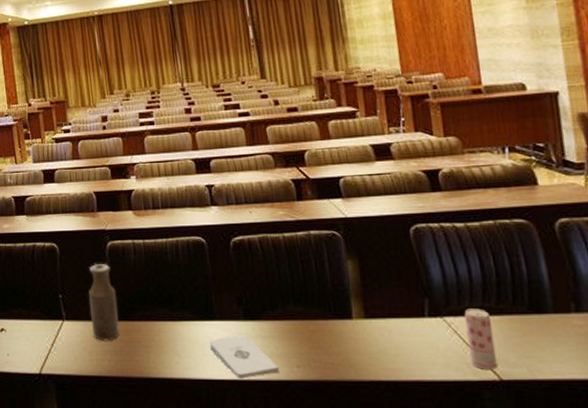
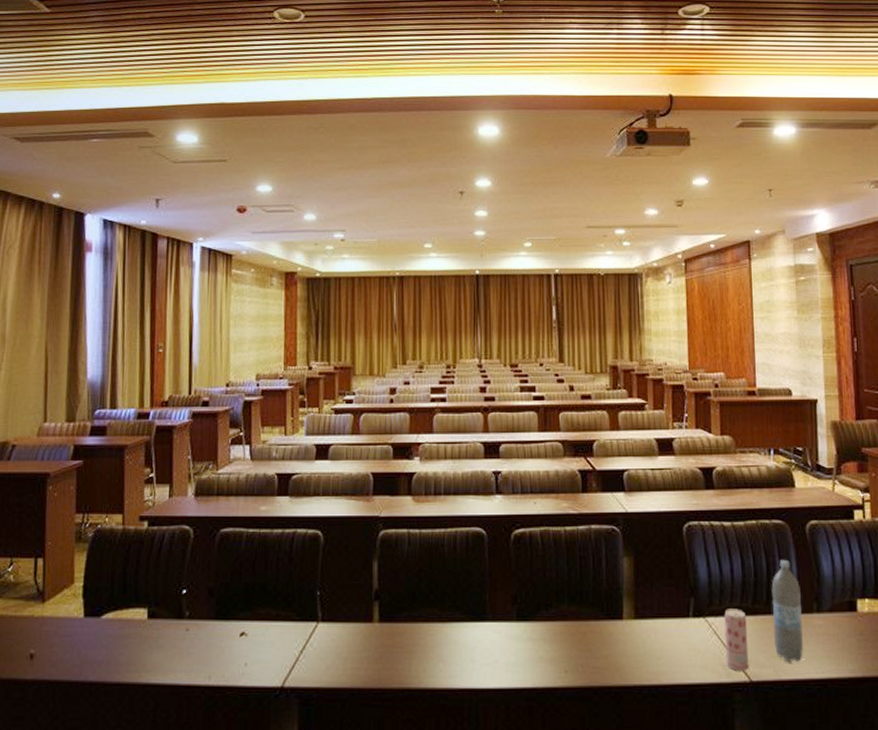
bottle: present [89,263,120,341] -> none [351,555,383,647]
notepad: present [209,334,279,379] -> none [478,636,547,687]
water bottle: none [517,259,562,362] -> present [771,559,803,662]

